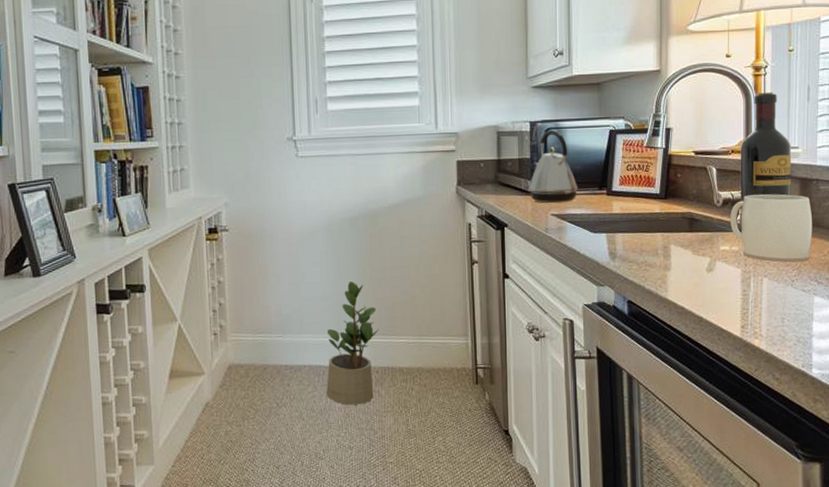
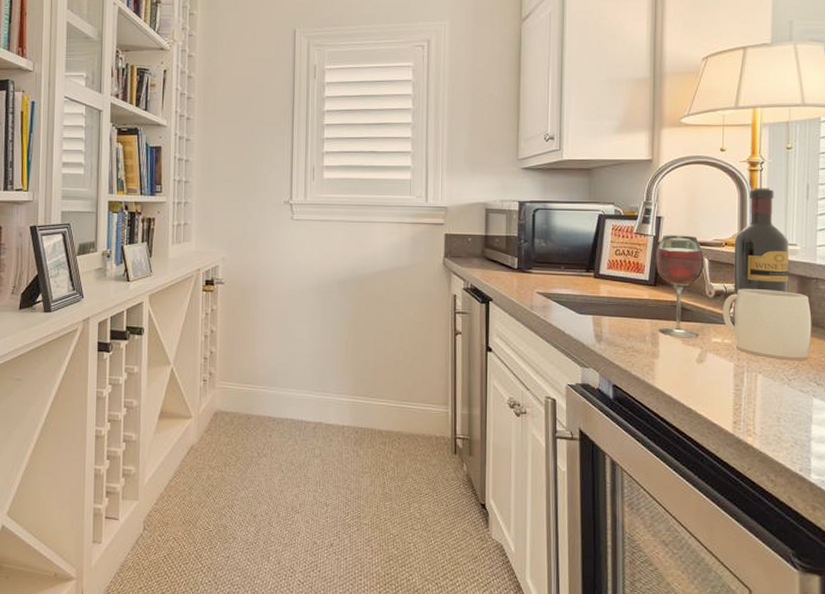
potted plant: present [326,282,379,405] -> none [306,342,361,463]
kettle: present [529,129,578,204] -> none [515,210,565,282]
wineglass: none [666,145,712,249] -> present [656,234,704,338]

